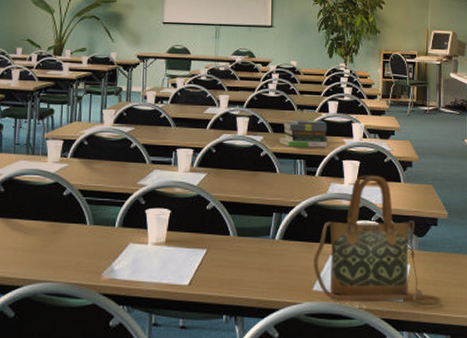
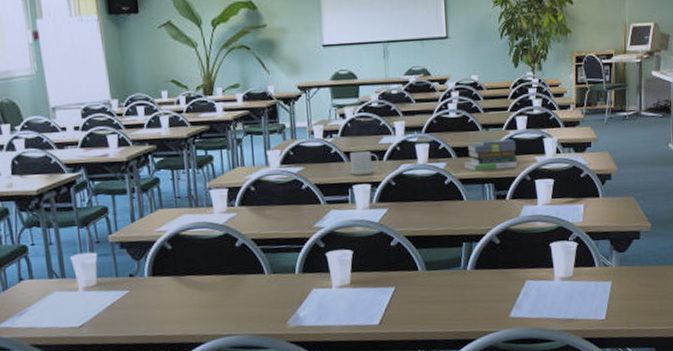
mug: none [176,118,202,141] -> present [349,150,379,176]
handbag: present [313,175,442,305] -> none [509,192,645,325]

